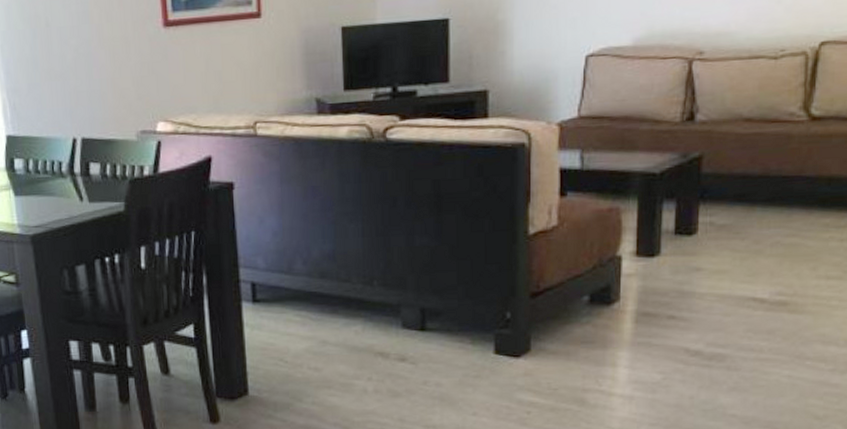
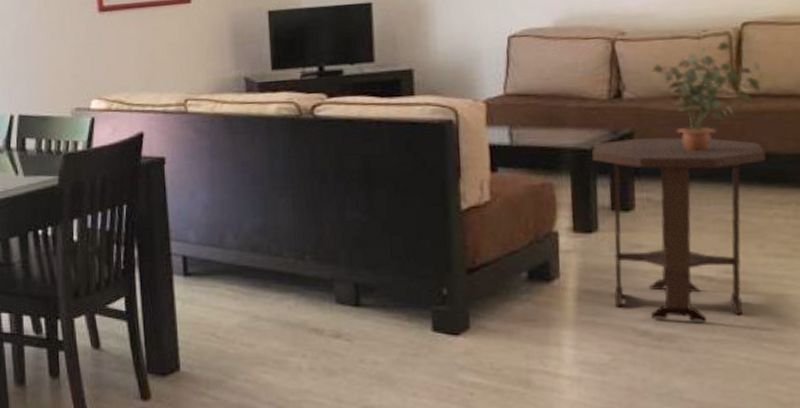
side table: none [661,160,828,342] -> present [592,137,766,322]
potted plant: none [726,61,837,176] -> present [652,40,765,152]

